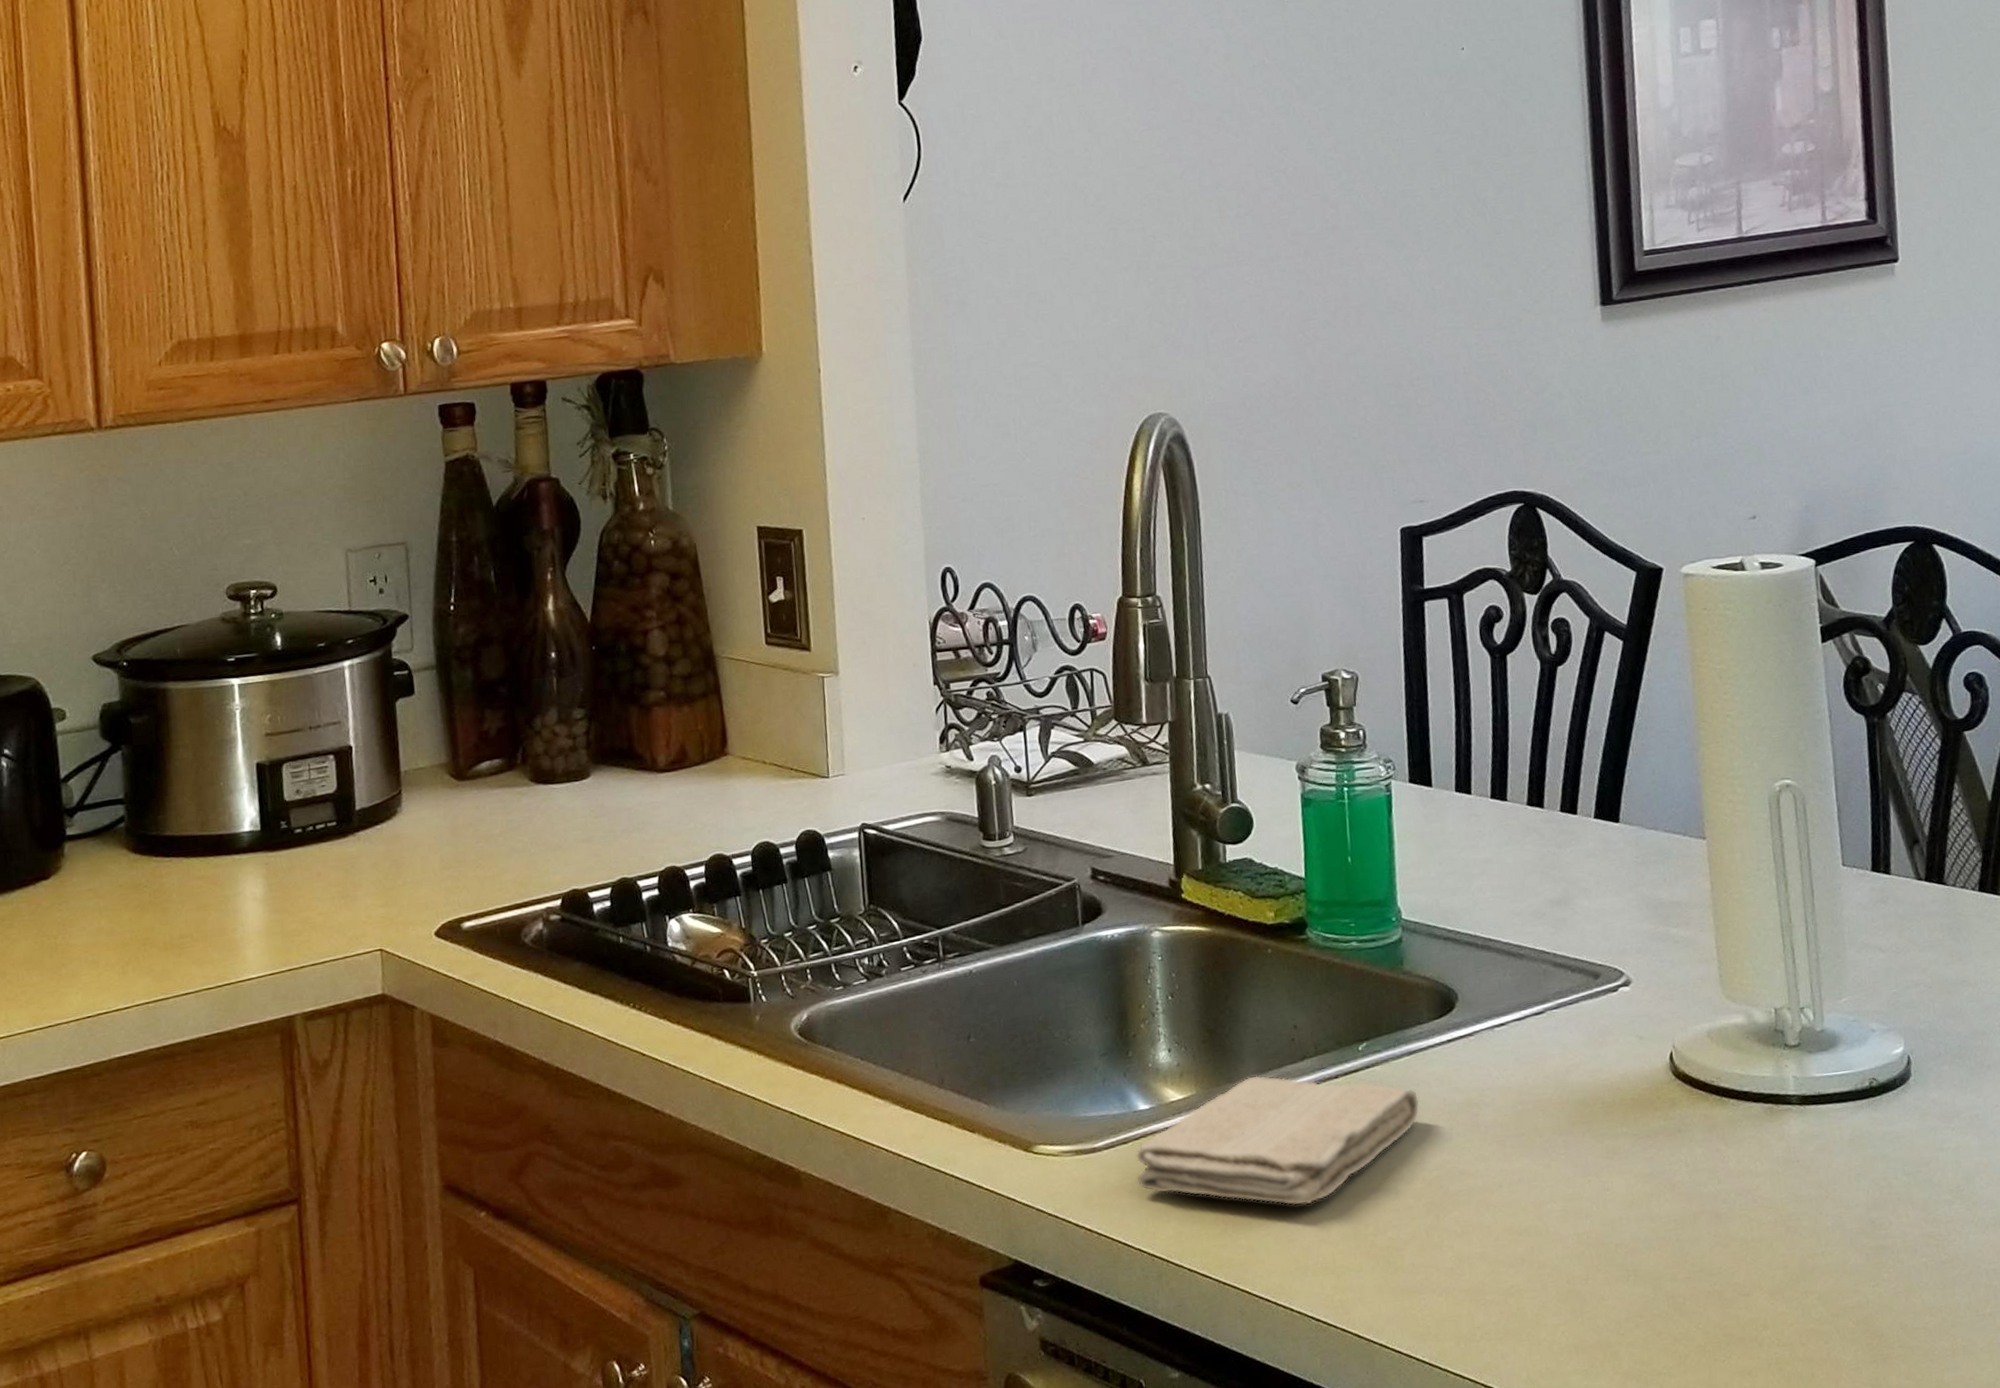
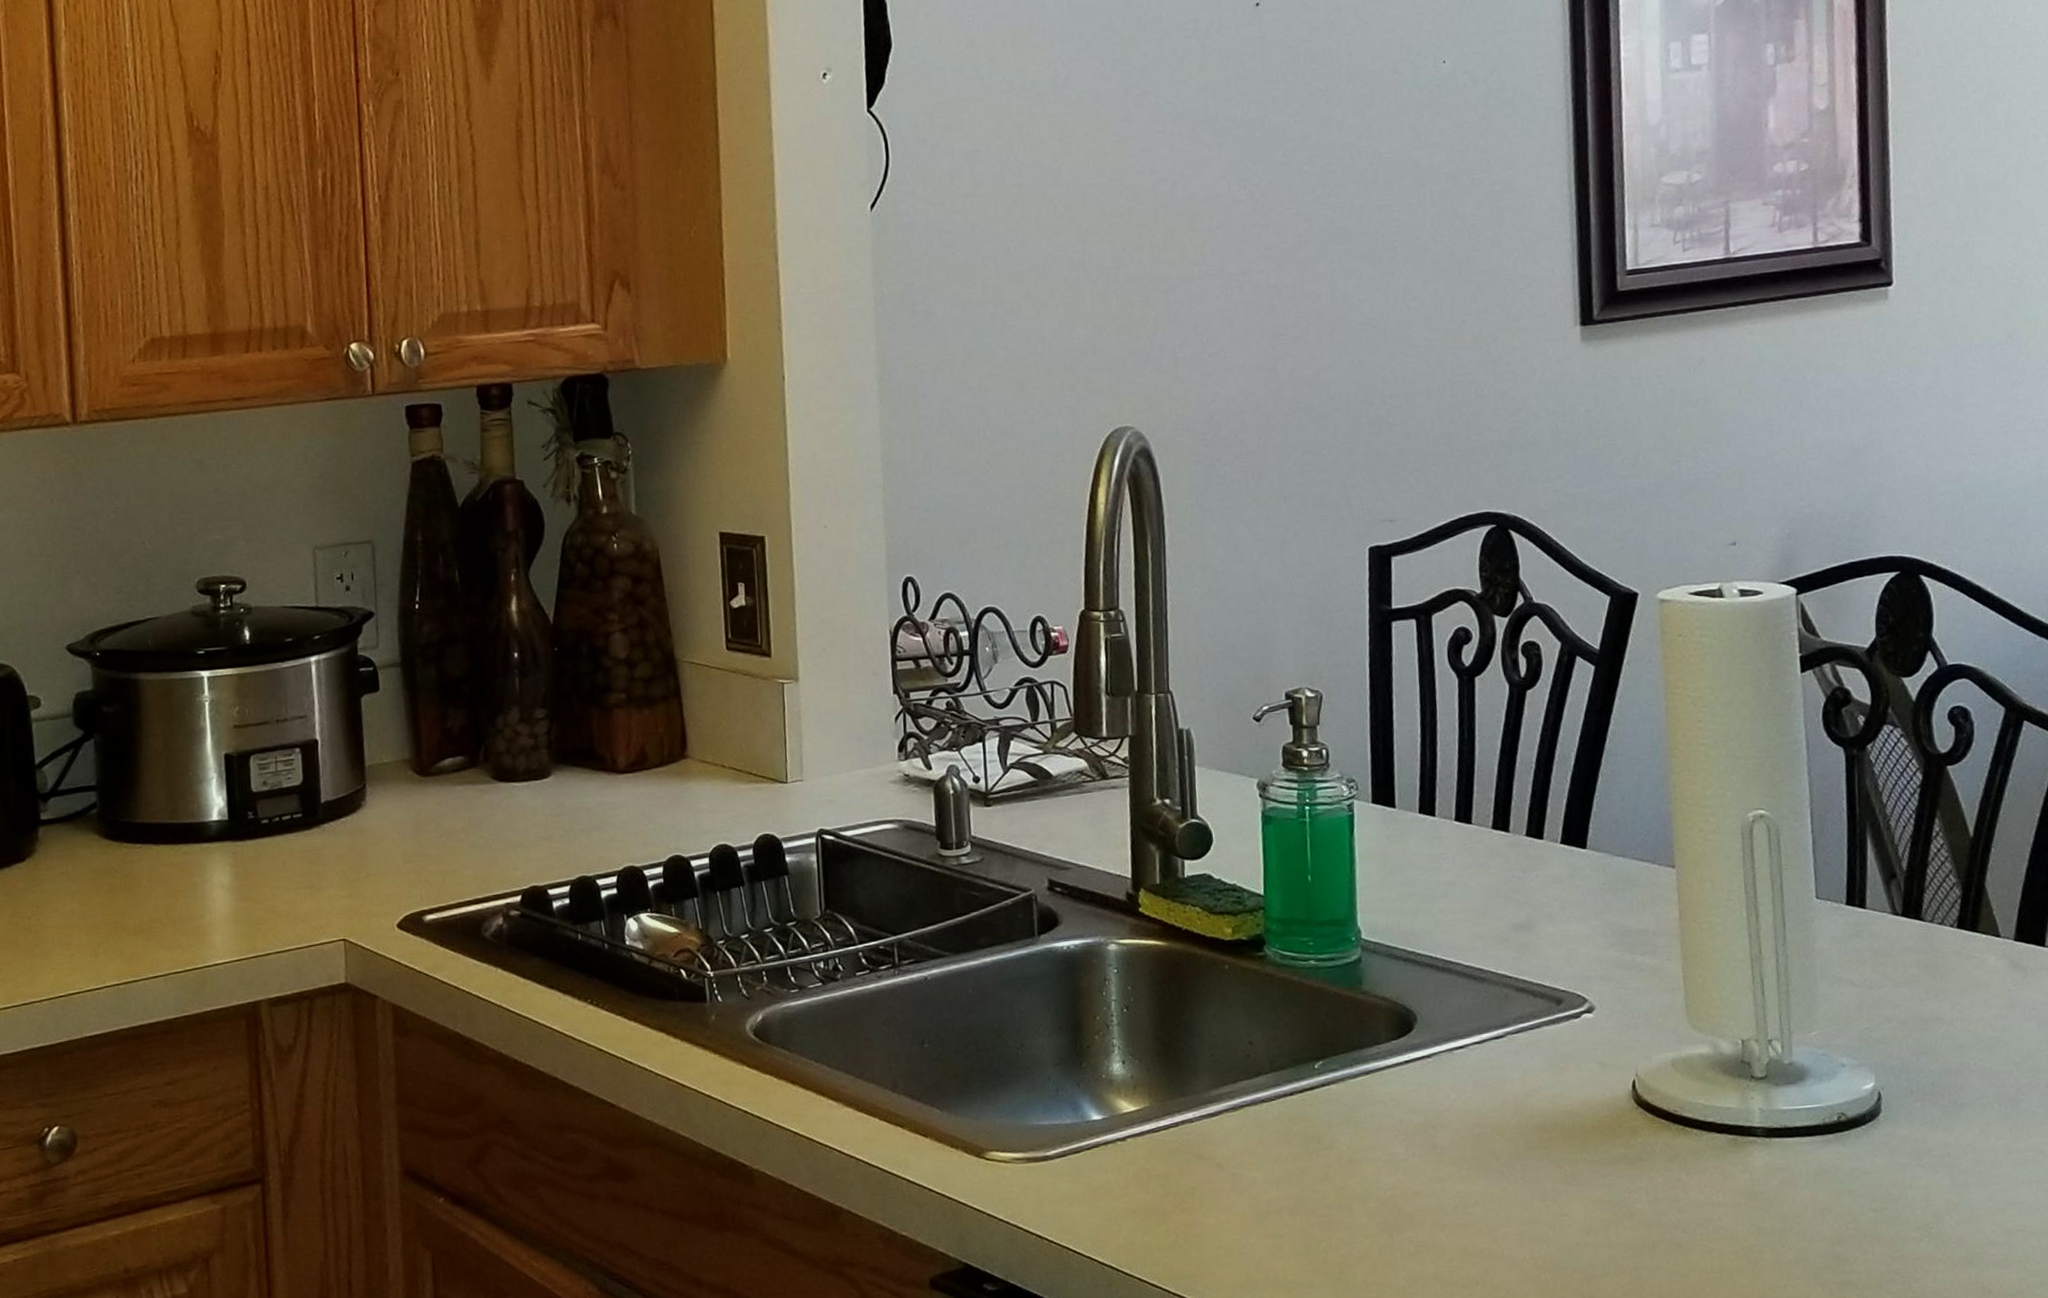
washcloth: present [1135,1075,1420,1206] -> none [1087,1089,1376,1221]

